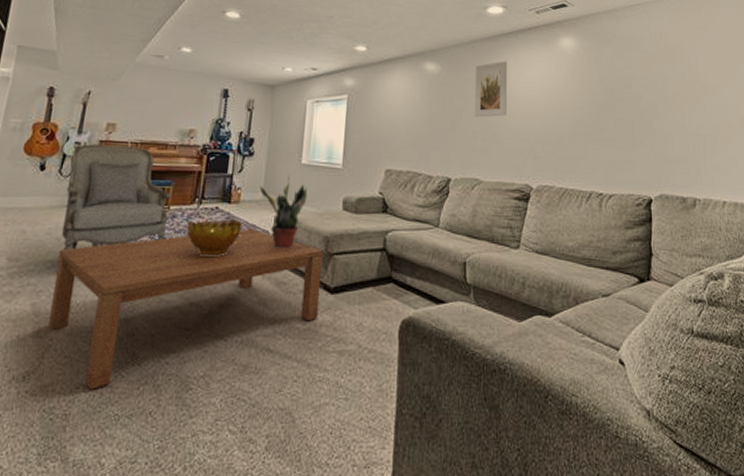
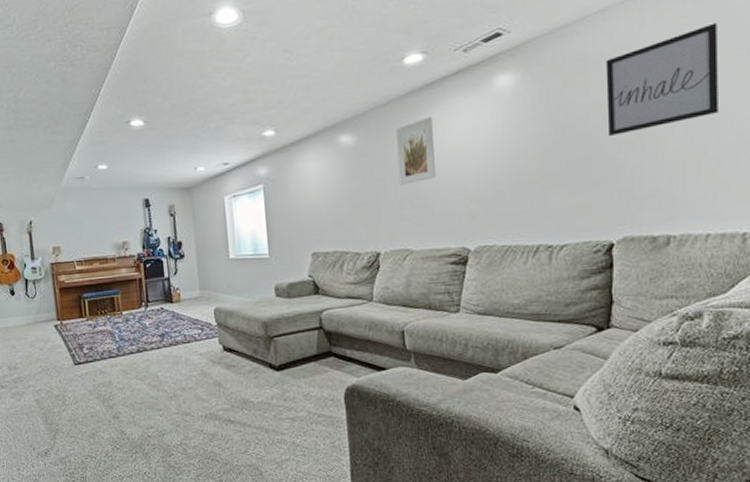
coffee table: present [48,229,323,390] -> none [44,323,268,459]
armchair: present [61,144,172,251] -> none [32,264,124,358]
decorative bowl: present [186,218,243,258] -> none [140,315,188,352]
potted plant: present [259,175,308,250] -> none [195,271,241,338]
wall art: none [644,31,727,105] -> present [605,22,718,136]

